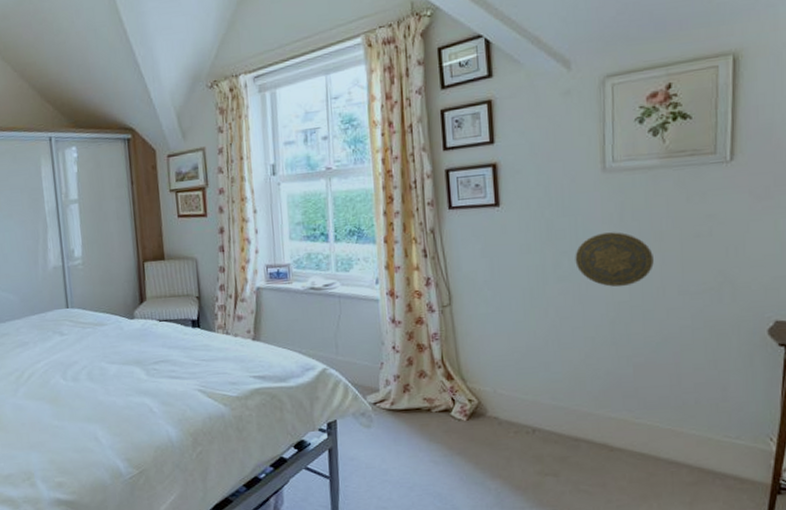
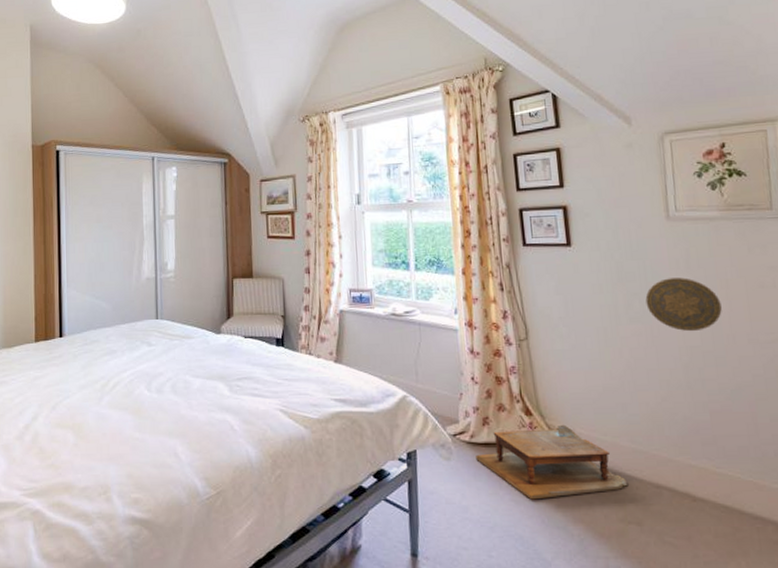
footstool: none [396,386,547,460] -> present [476,424,628,500]

